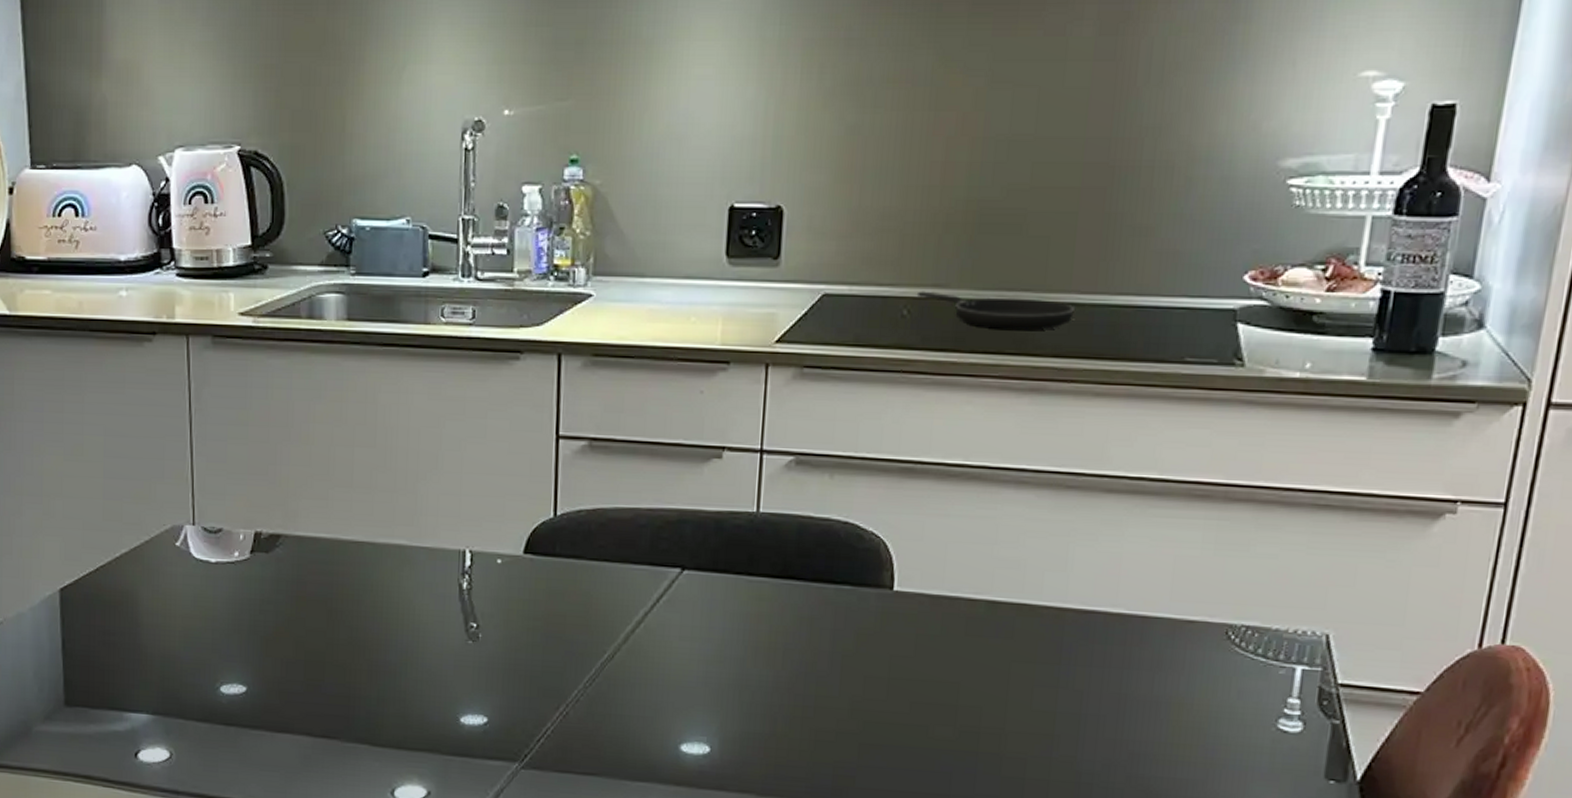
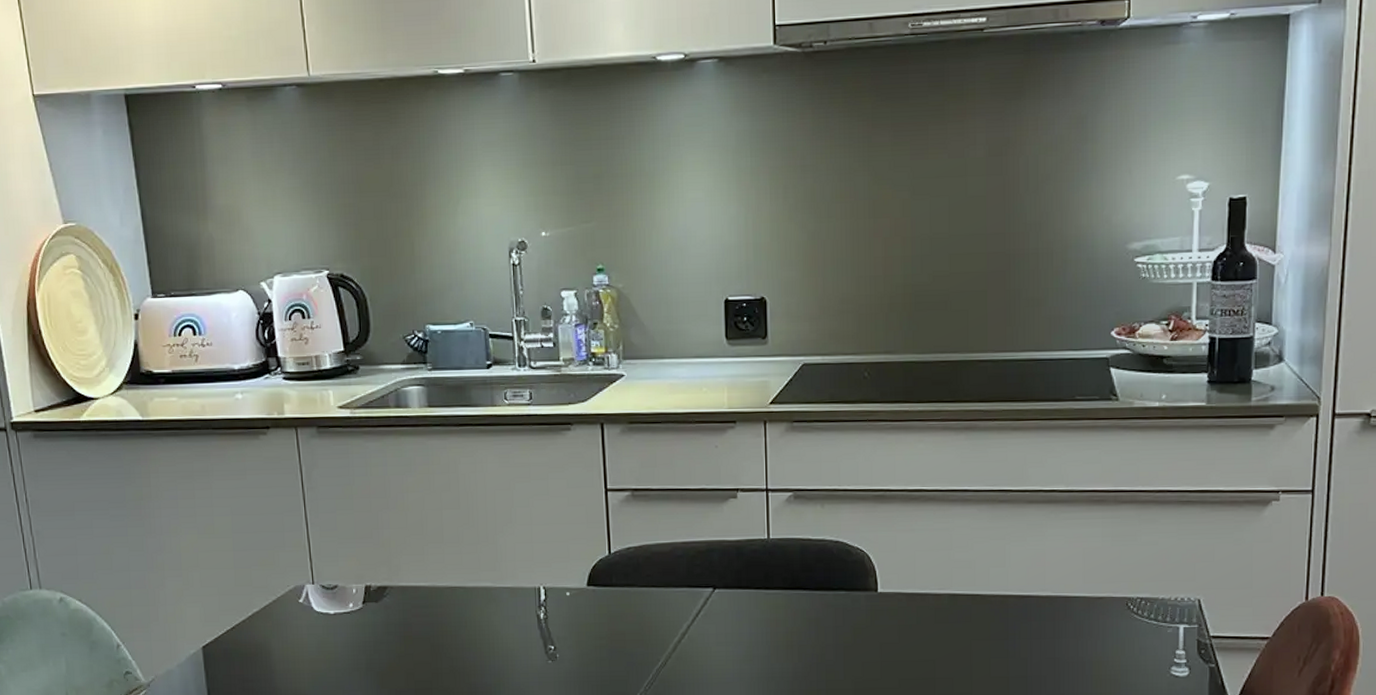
frying pan: present [916,291,1075,330] -> none [873,357,991,383]

